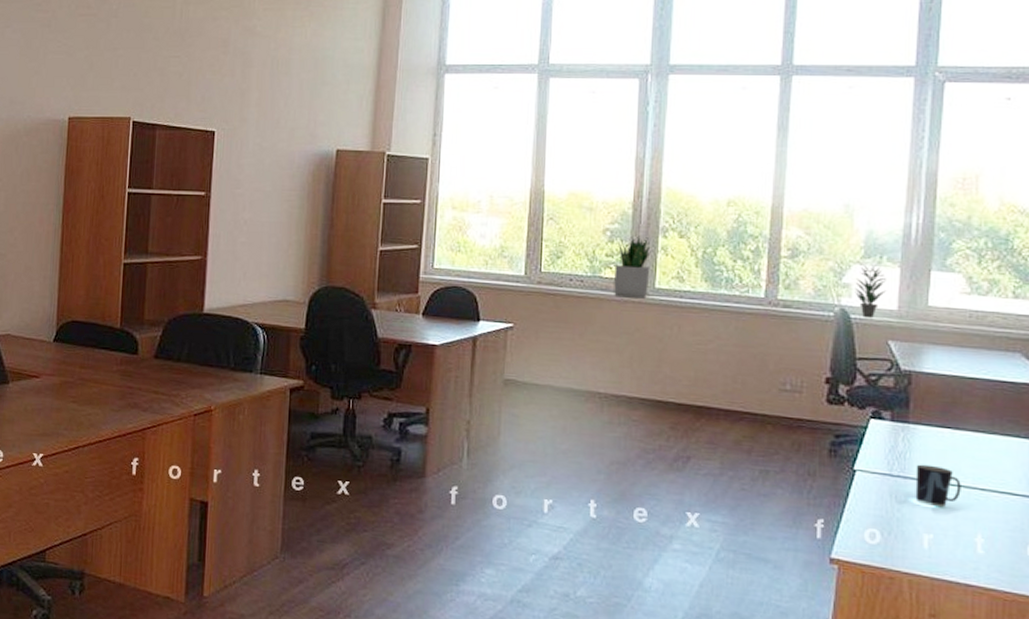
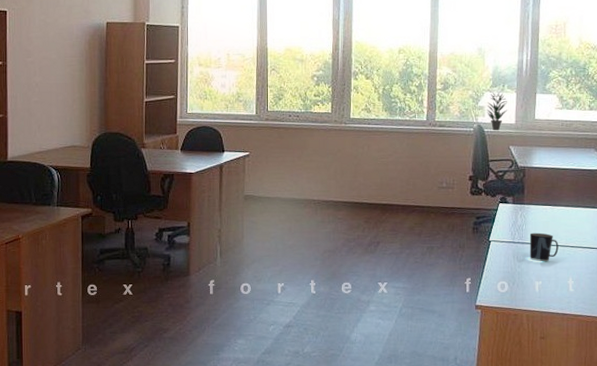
planter: present [614,236,651,300] -> none [321,79,346,128]

